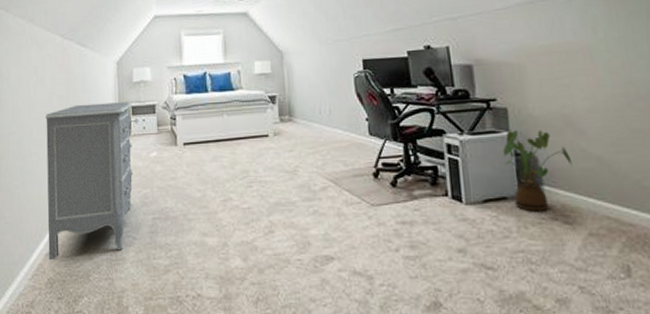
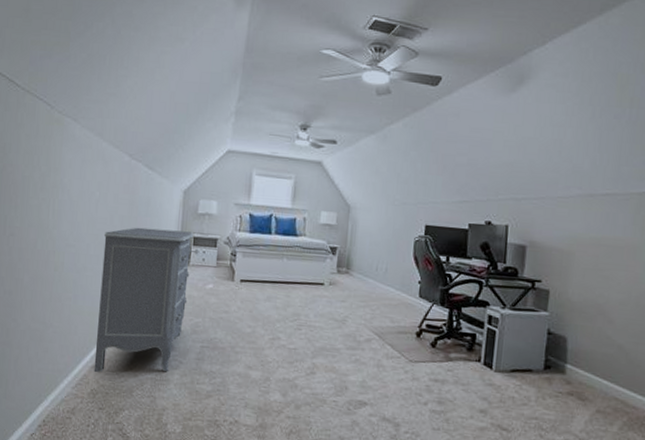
house plant: present [502,130,572,212] -> none [536,311,597,387]

